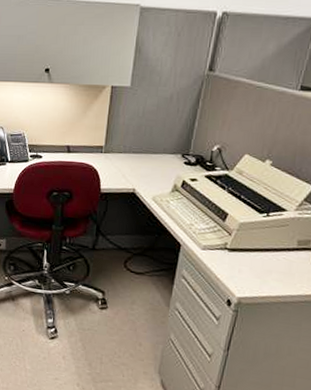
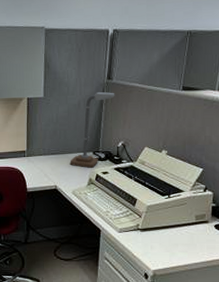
desk lamp: none [153,86,216,173] -> present [70,92,115,168]

